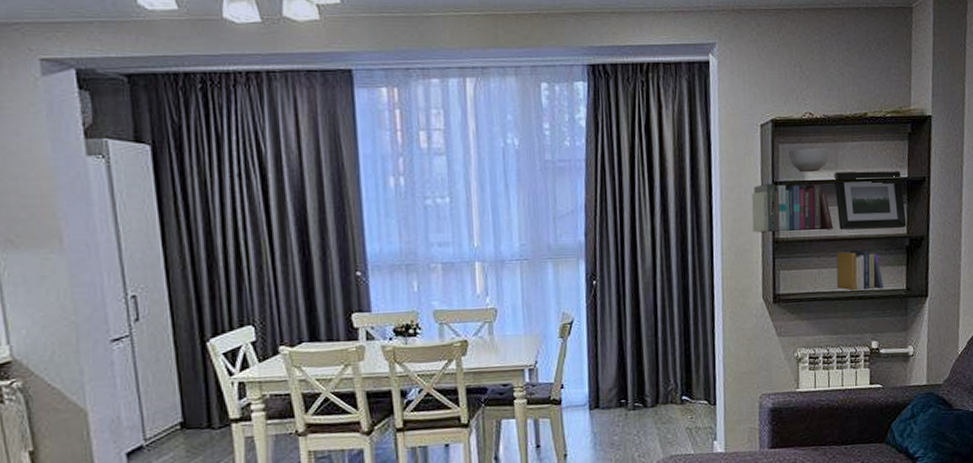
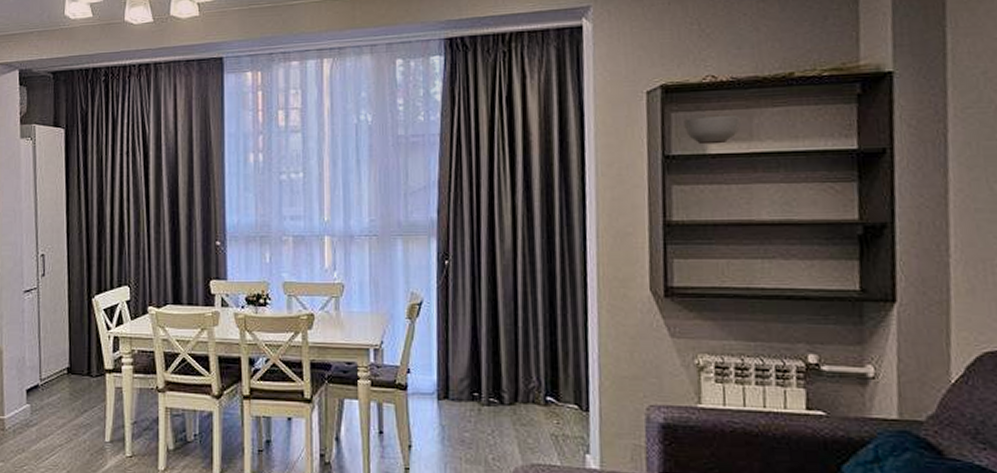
books: present [751,184,833,232] -> none [635,158,747,213]
picture frame: present [834,170,907,230] -> none [747,141,858,213]
books: present [836,250,884,291] -> none [752,238,826,288]

